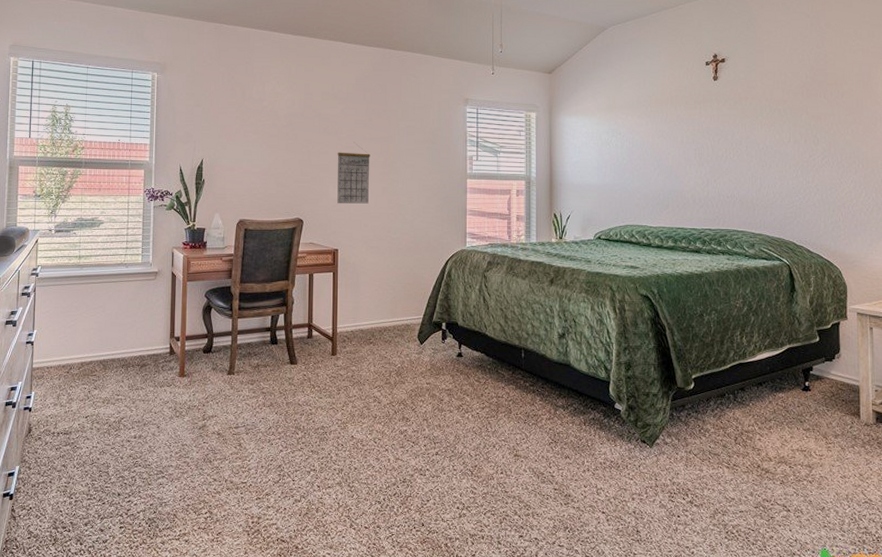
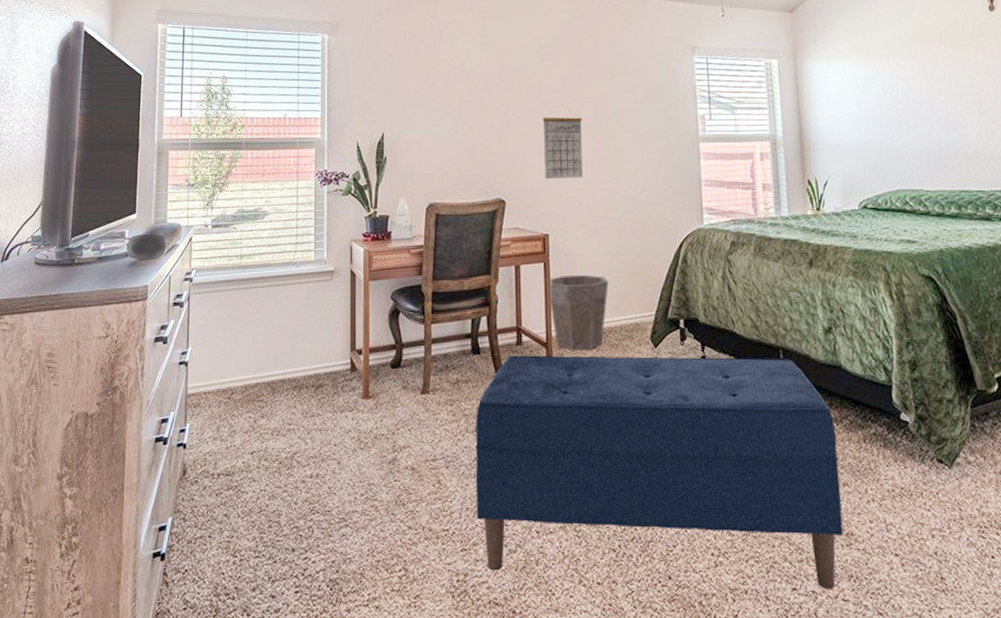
bench: none [269,346,563,537] -> present [475,355,843,589]
waste bin: none [335,283,386,344] -> present [548,274,609,350]

